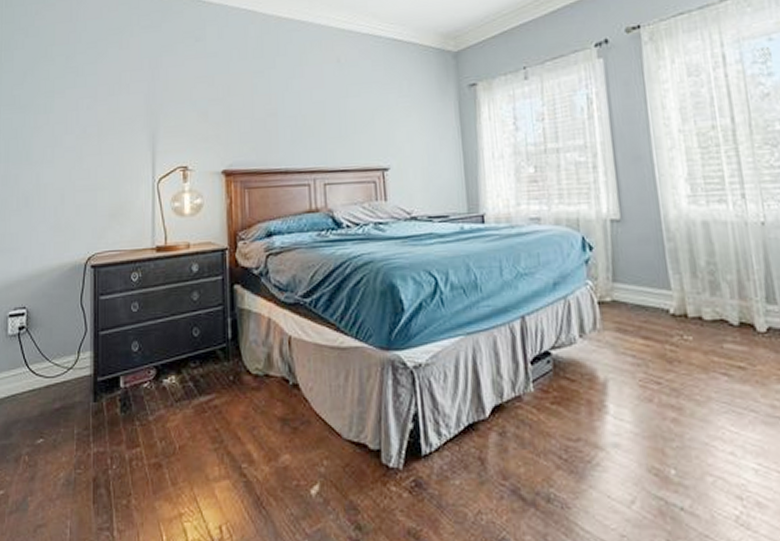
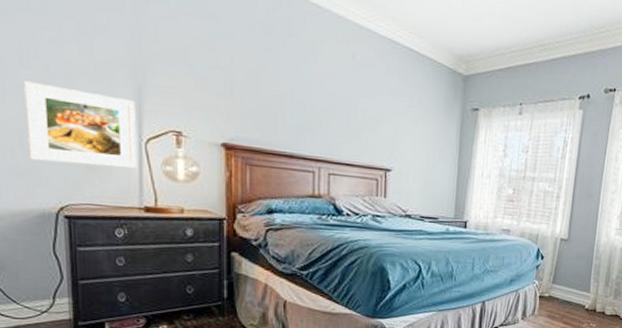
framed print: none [67,144,150,216] -> present [24,80,137,169]

